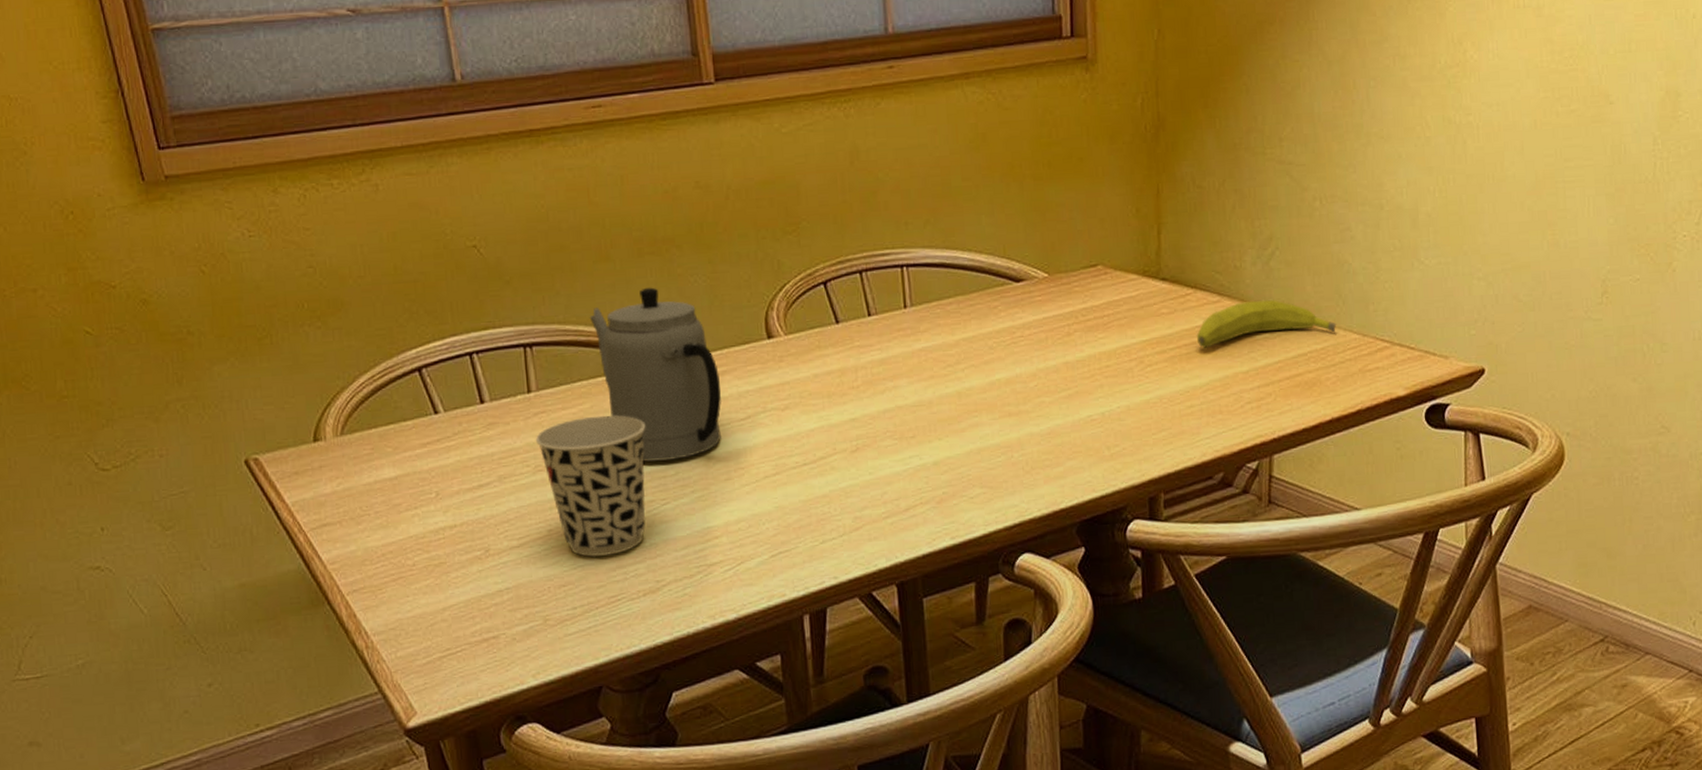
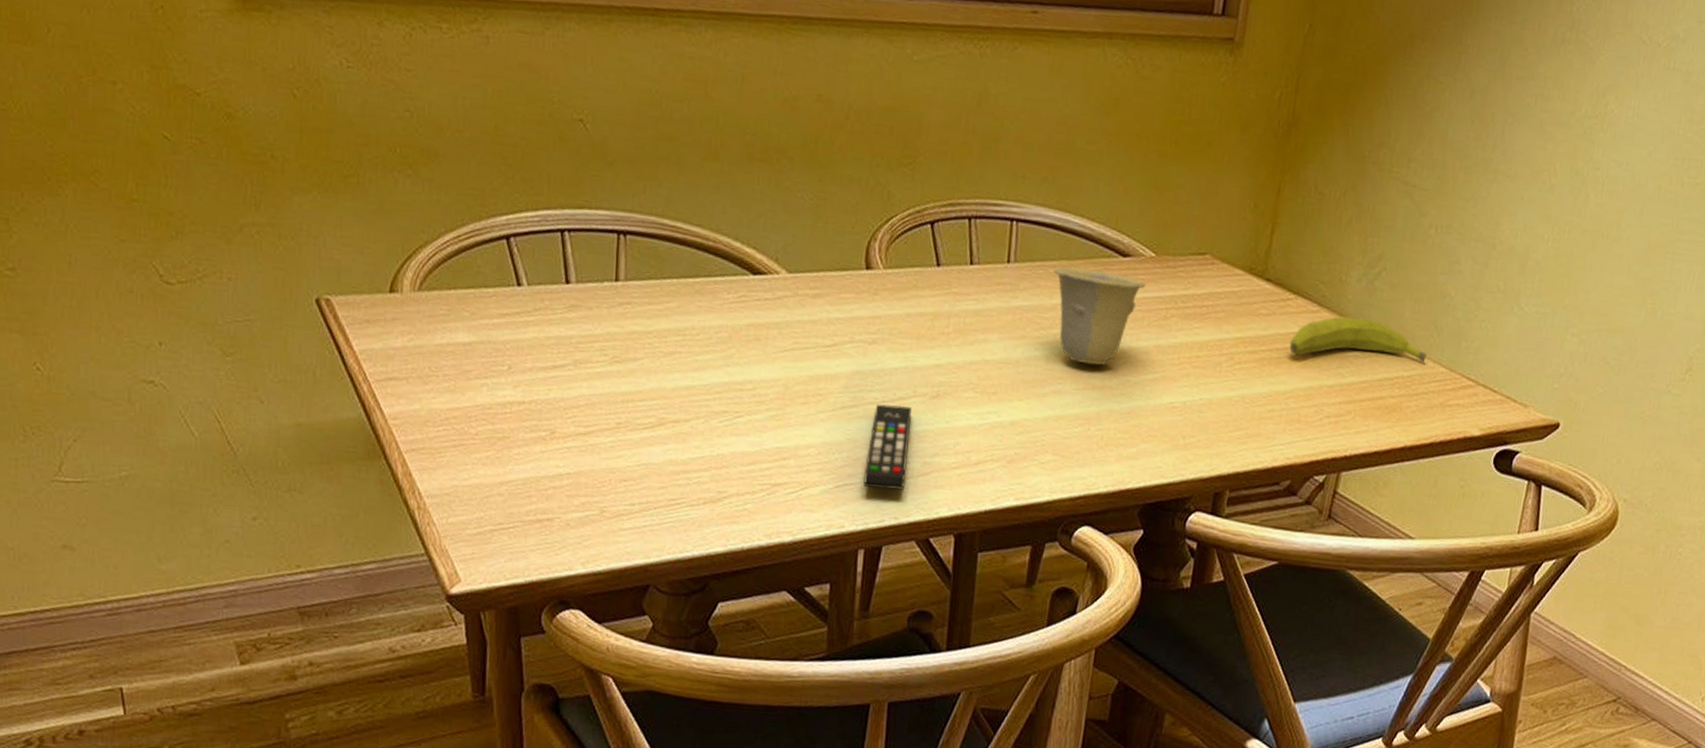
cup: present [535,415,646,557] -> none [616,316,730,458]
teapot: present [589,287,722,462] -> none [688,195,812,375]
remote control: none [797,464,839,552] -> present [863,404,912,490]
cup: none [950,300,1043,393] -> present [1053,267,1145,365]

